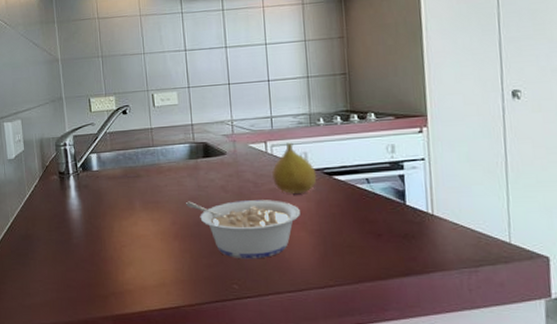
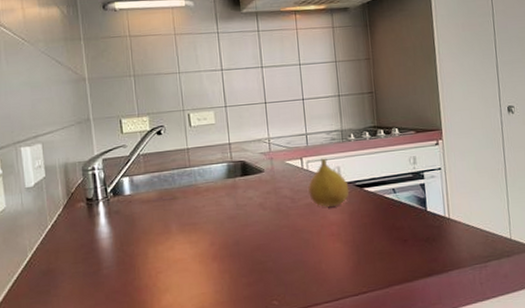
legume: present [186,200,301,259] -> none [225,214,336,275]

